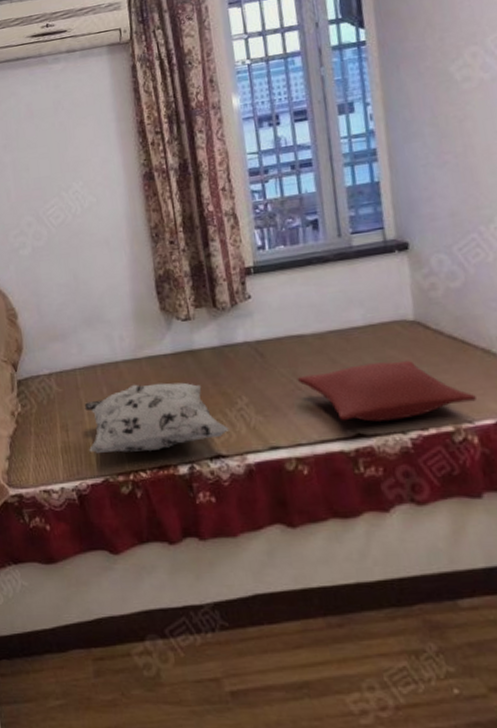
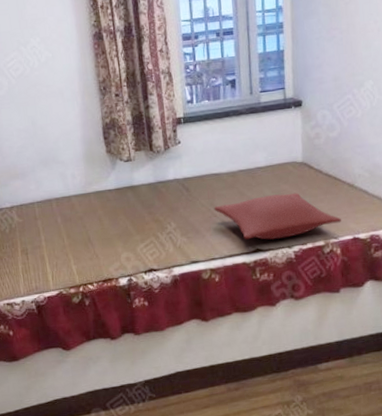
decorative pillow: present [84,382,229,453] -> none [41,212,160,271]

